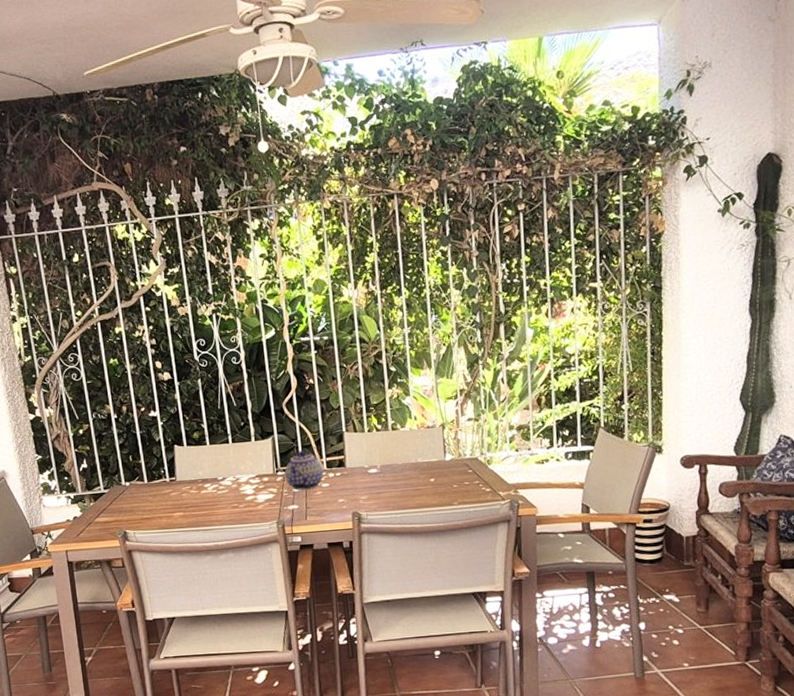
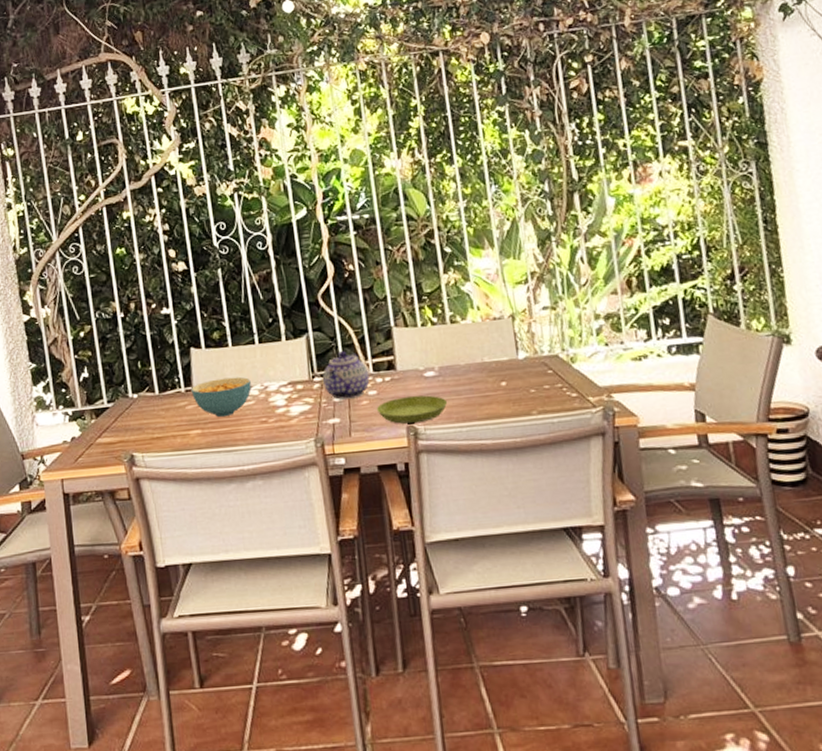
cereal bowl: none [174,470,225,503] -> present [190,376,252,418]
saucer: none [328,488,387,511] -> present [376,395,448,424]

